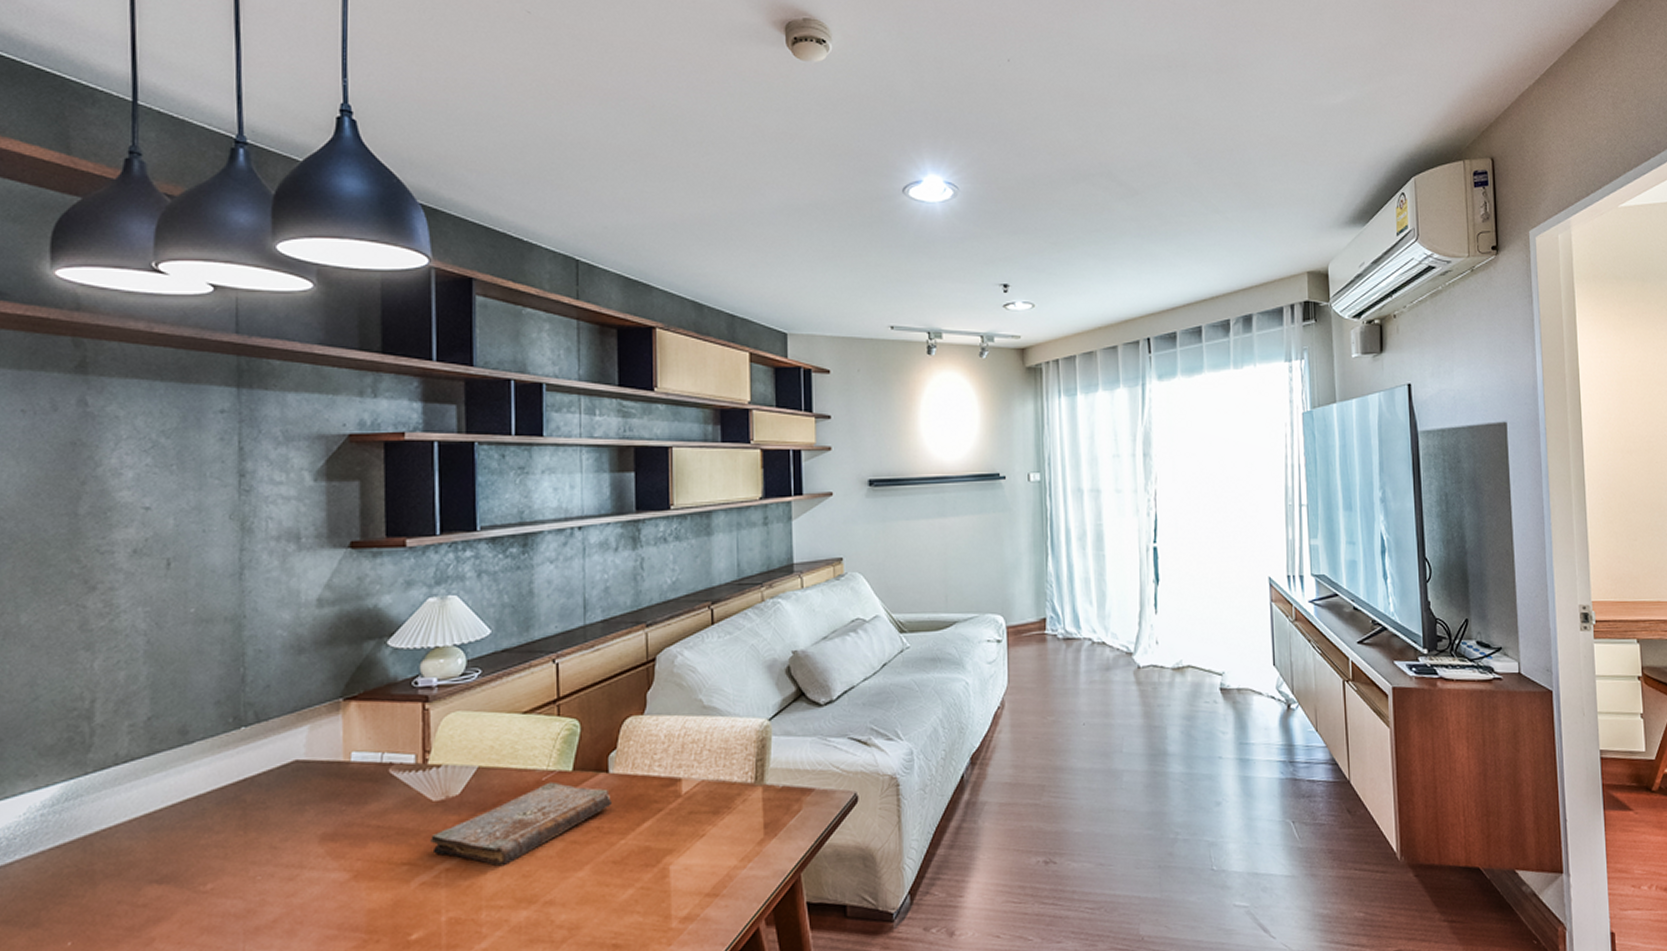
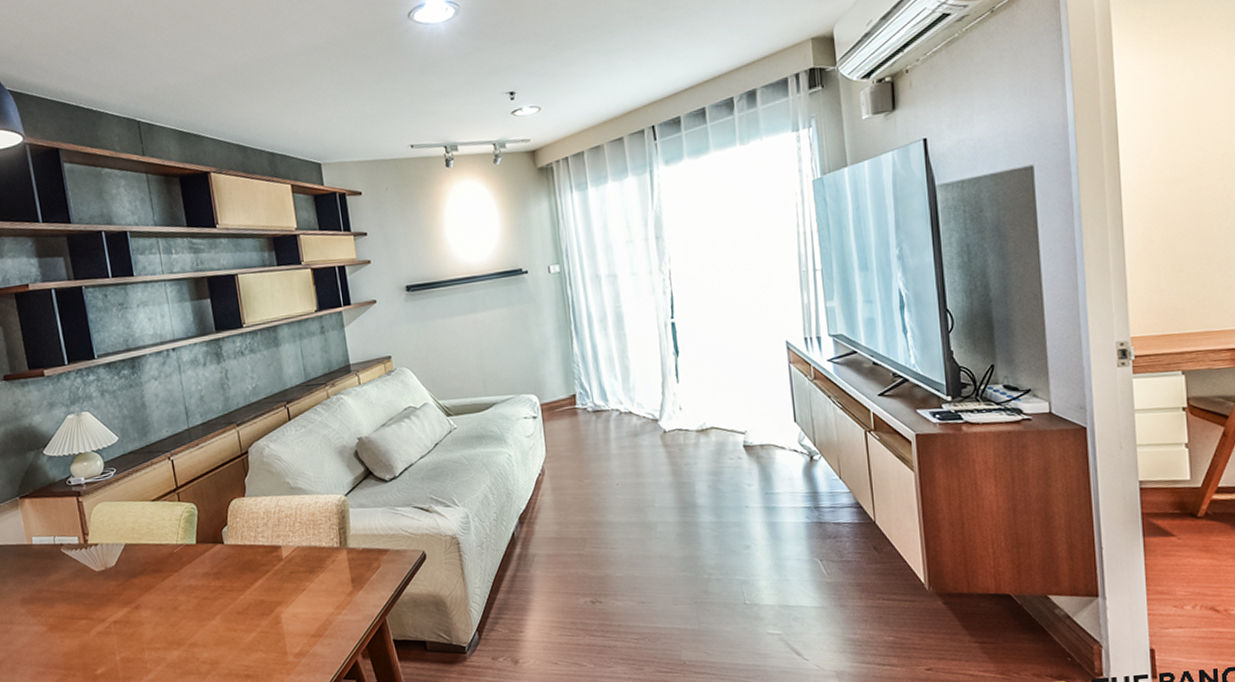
book: present [431,781,611,867] -> none [99,553,230,619]

